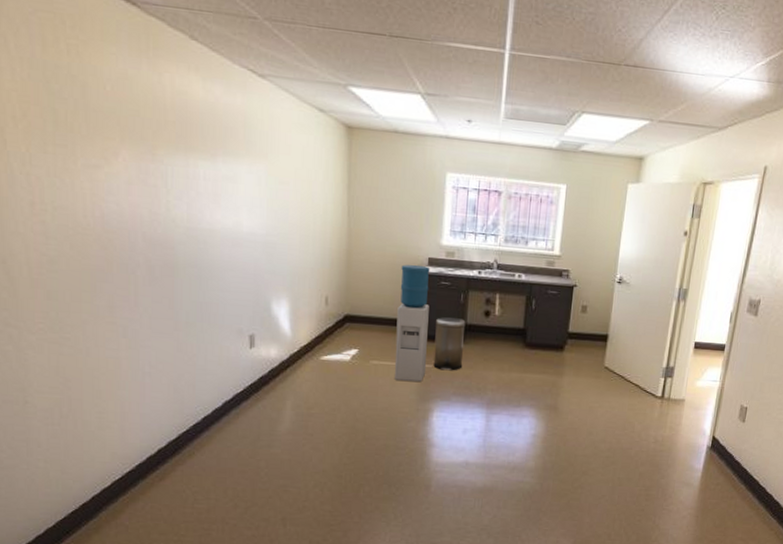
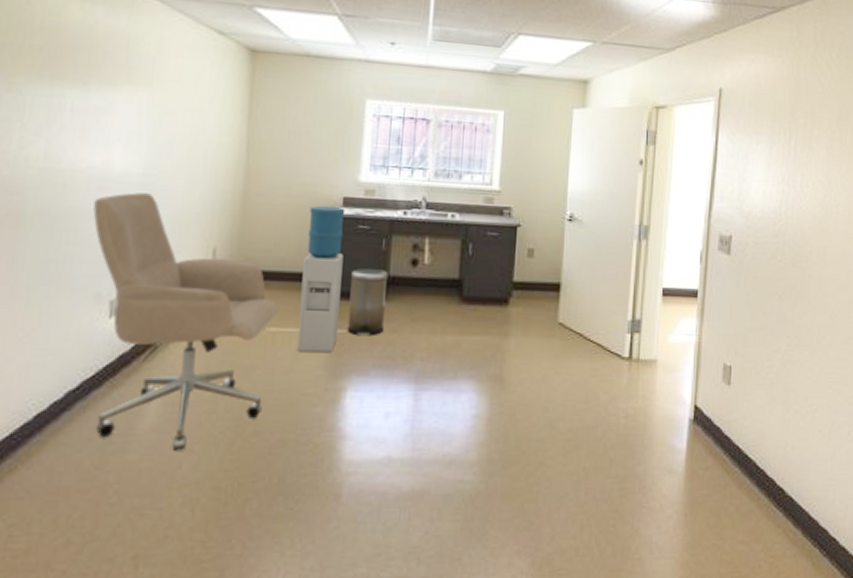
office chair: none [230,249,378,448] -> present [93,192,278,451]

